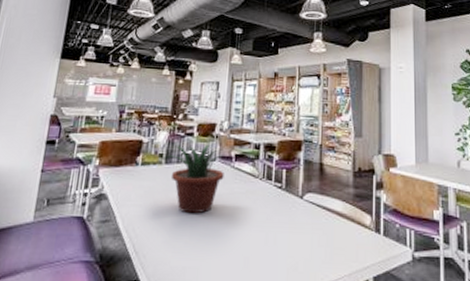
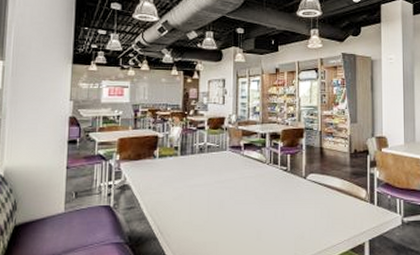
potted plant: present [163,144,224,214] -> none [178,136,235,197]

